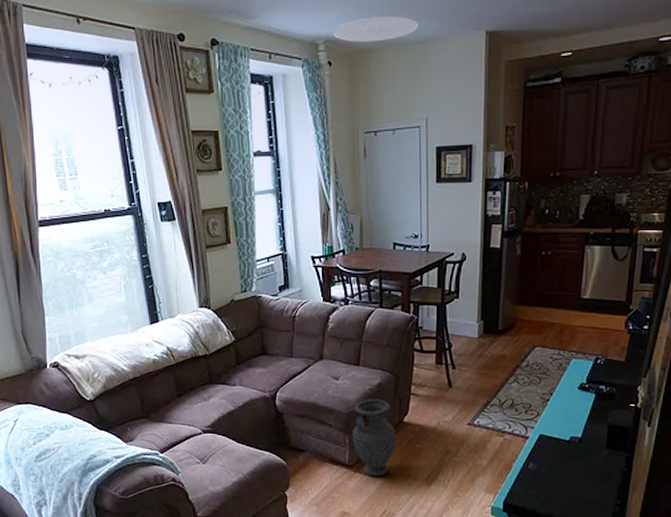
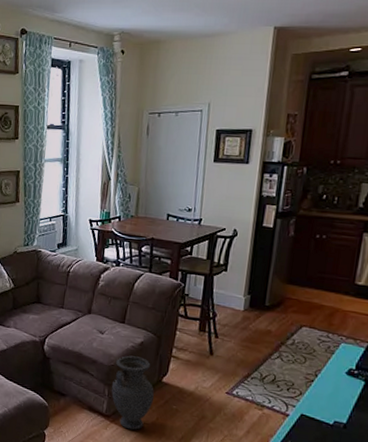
ceiling light: present [332,17,419,42] -> none [127,13,209,34]

